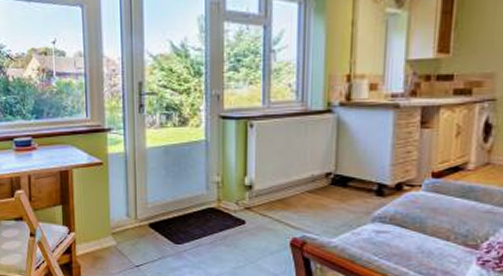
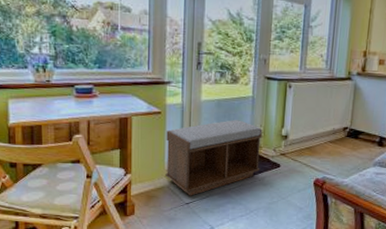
bench: none [110,169,220,258] -> present [165,120,263,196]

